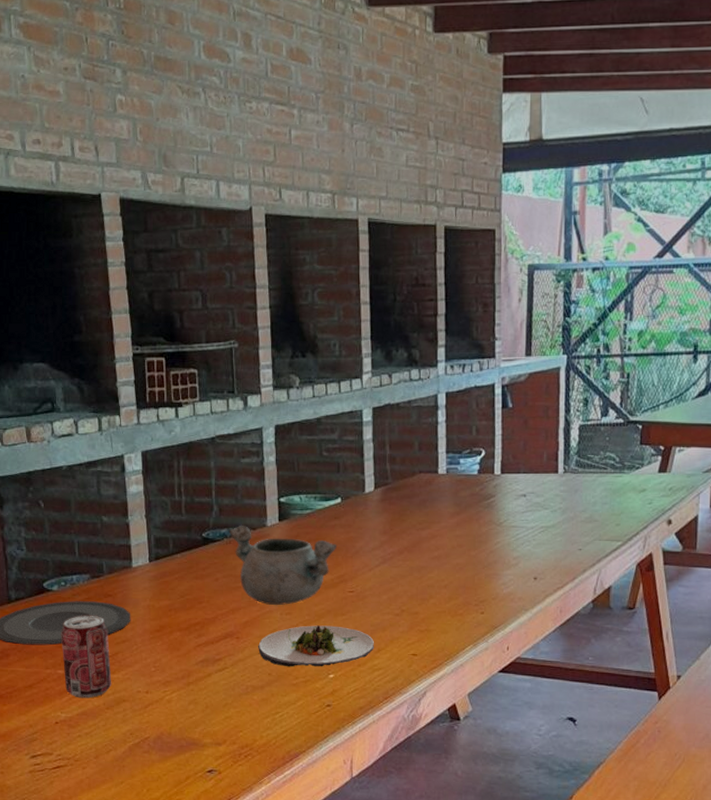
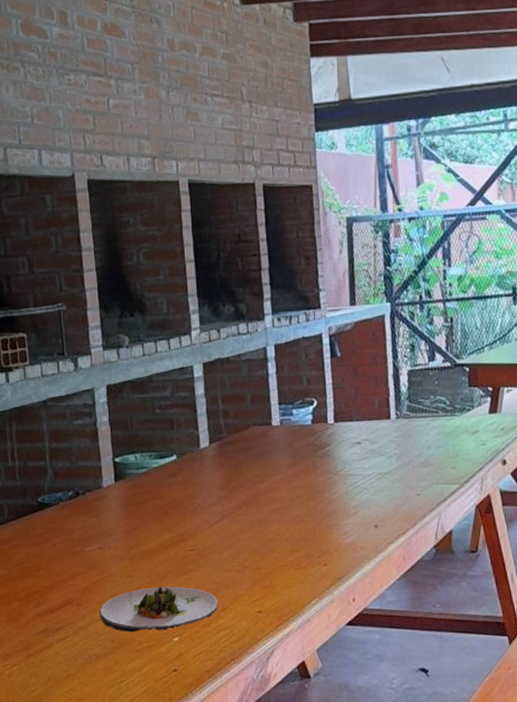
decorative bowl: present [228,526,338,606] -> none [64,488,176,569]

